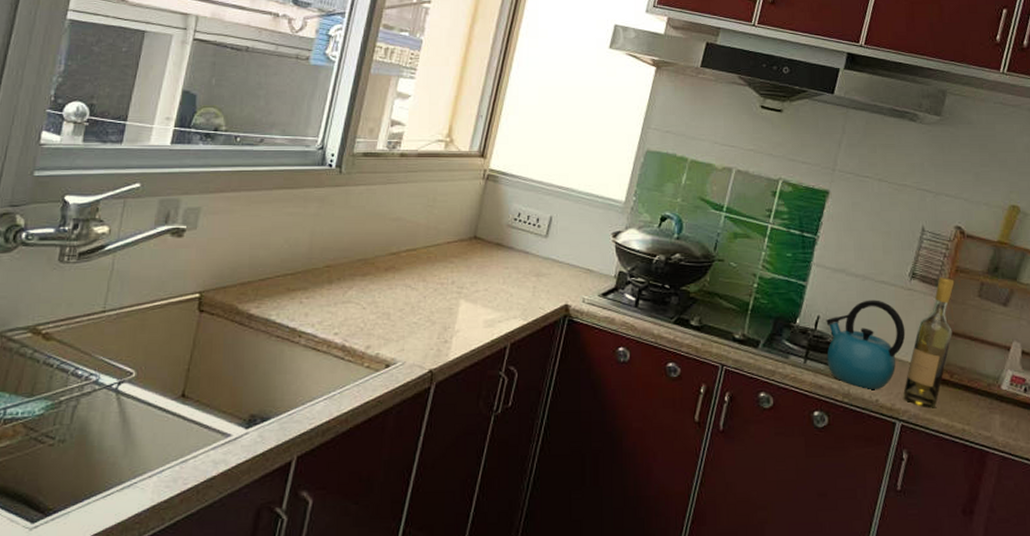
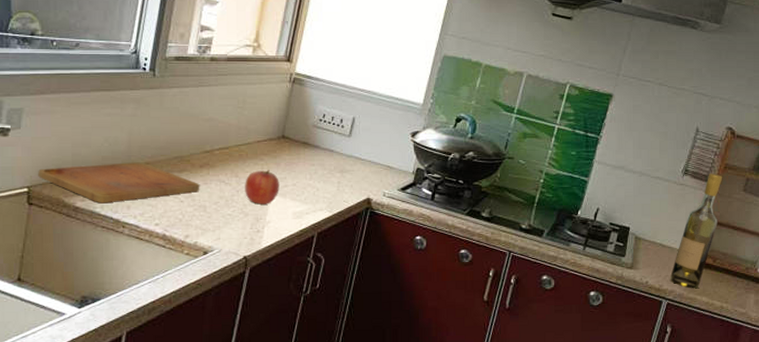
cutting board: none [212,265,385,311] -> present [38,162,200,204]
fruit: none [432,273,470,312] -> present [245,169,280,205]
kettle: present [826,300,906,390] -> none [604,194,676,274]

